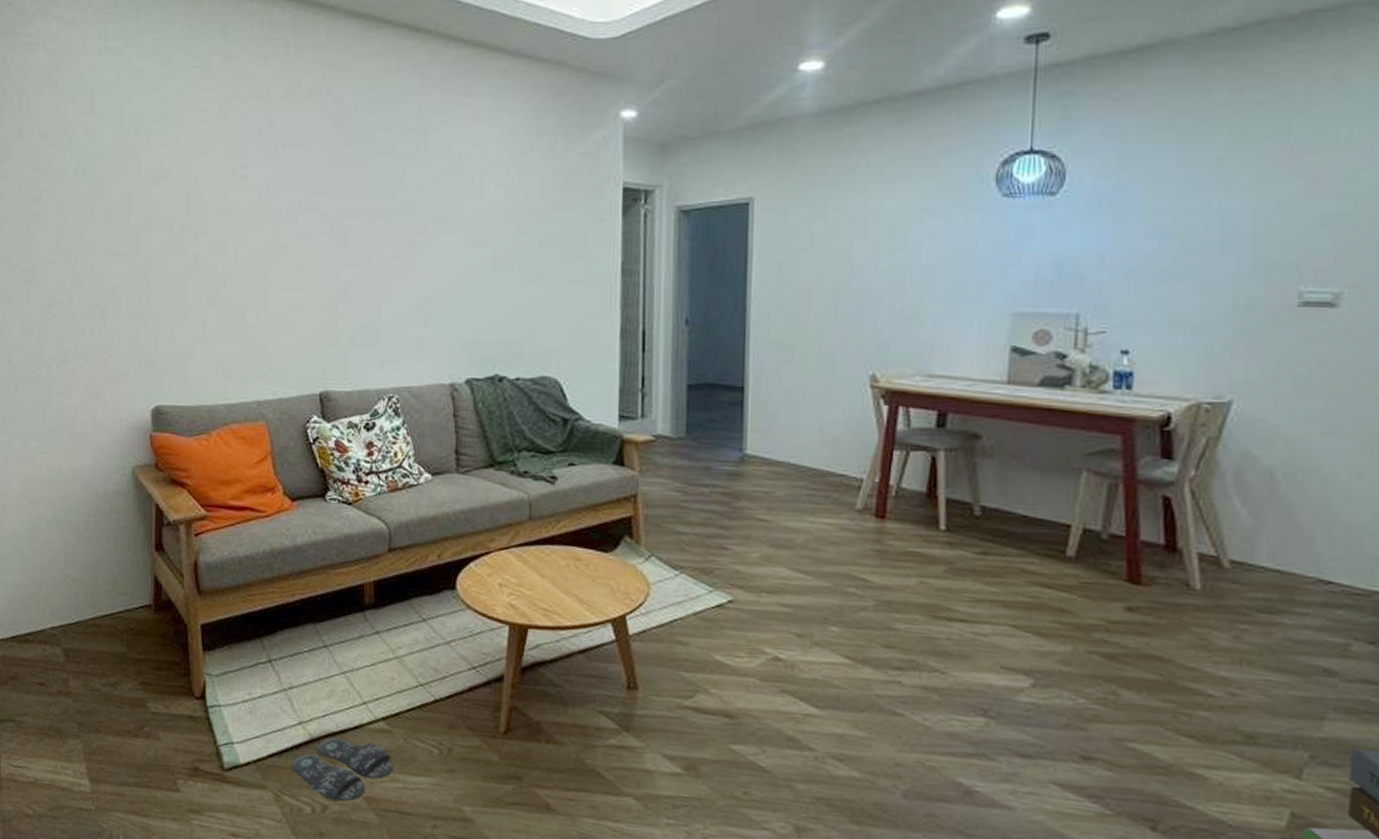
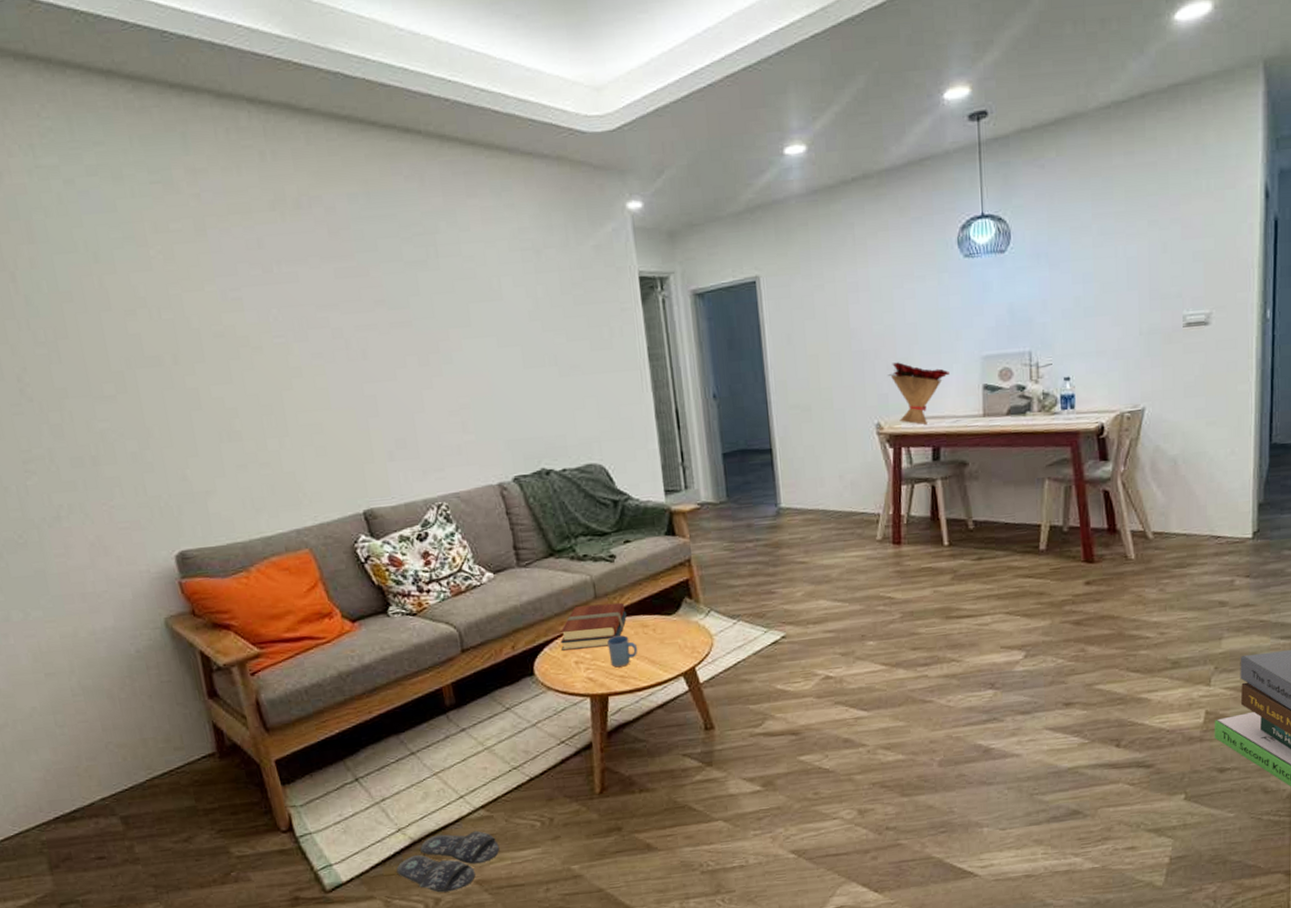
books: none [487,525,561,574] -> present [560,602,628,651]
mug: none [535,564,567,600] -> present [607,635,638,668]
flower bouquet: none [891,308,969,385] -> present [887,362,950,426]

